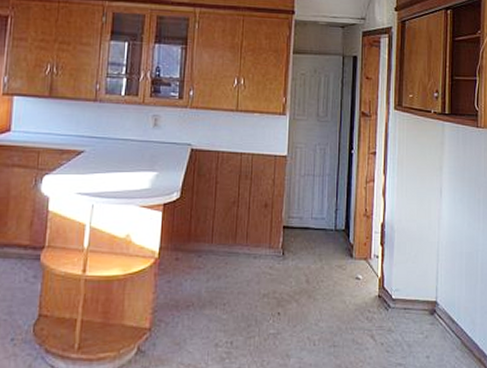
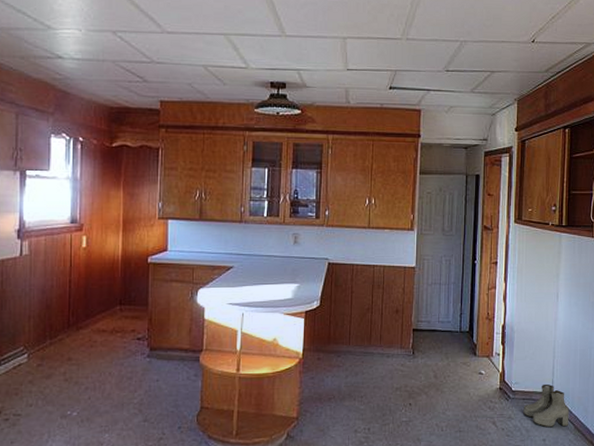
boots: none [405,291,455,342] -> present [523,384,569,428]

